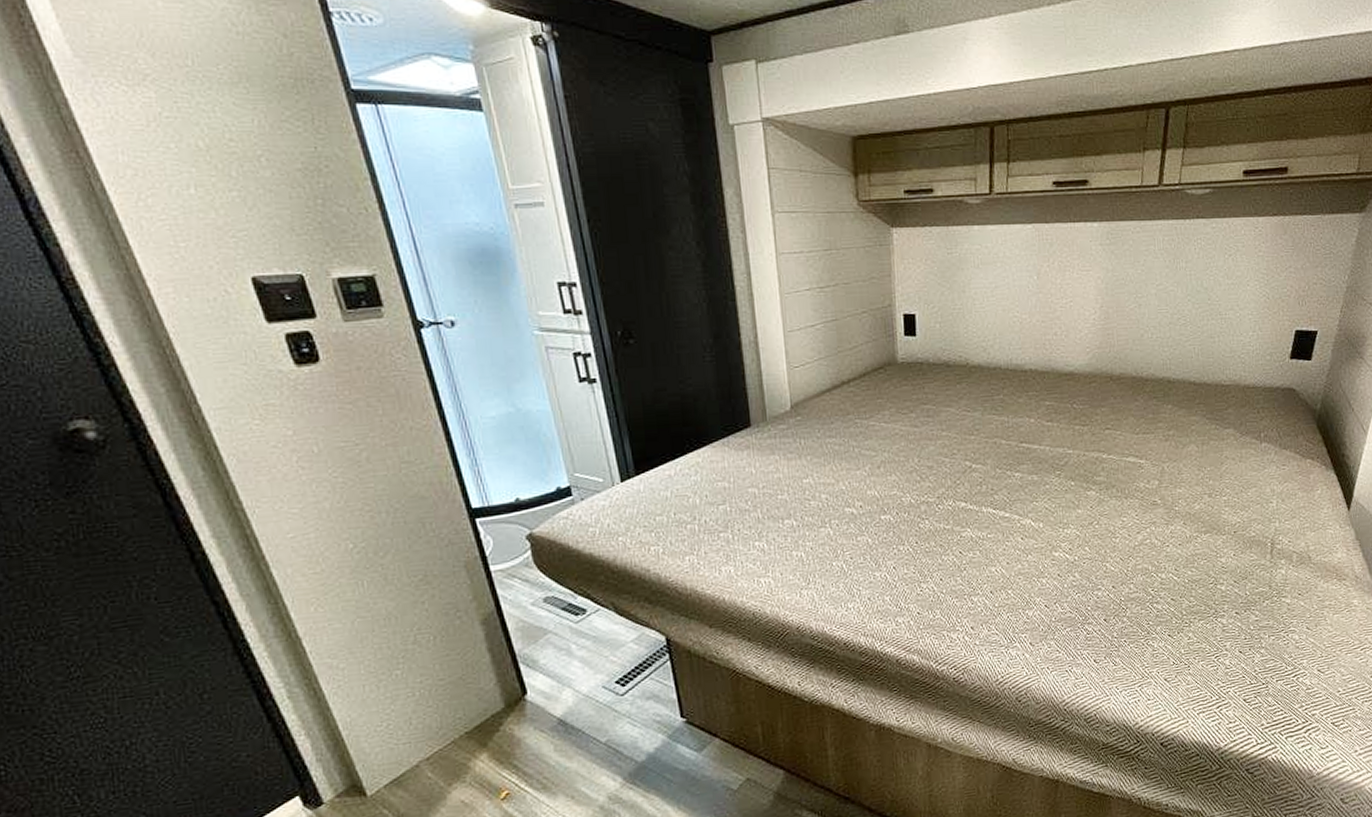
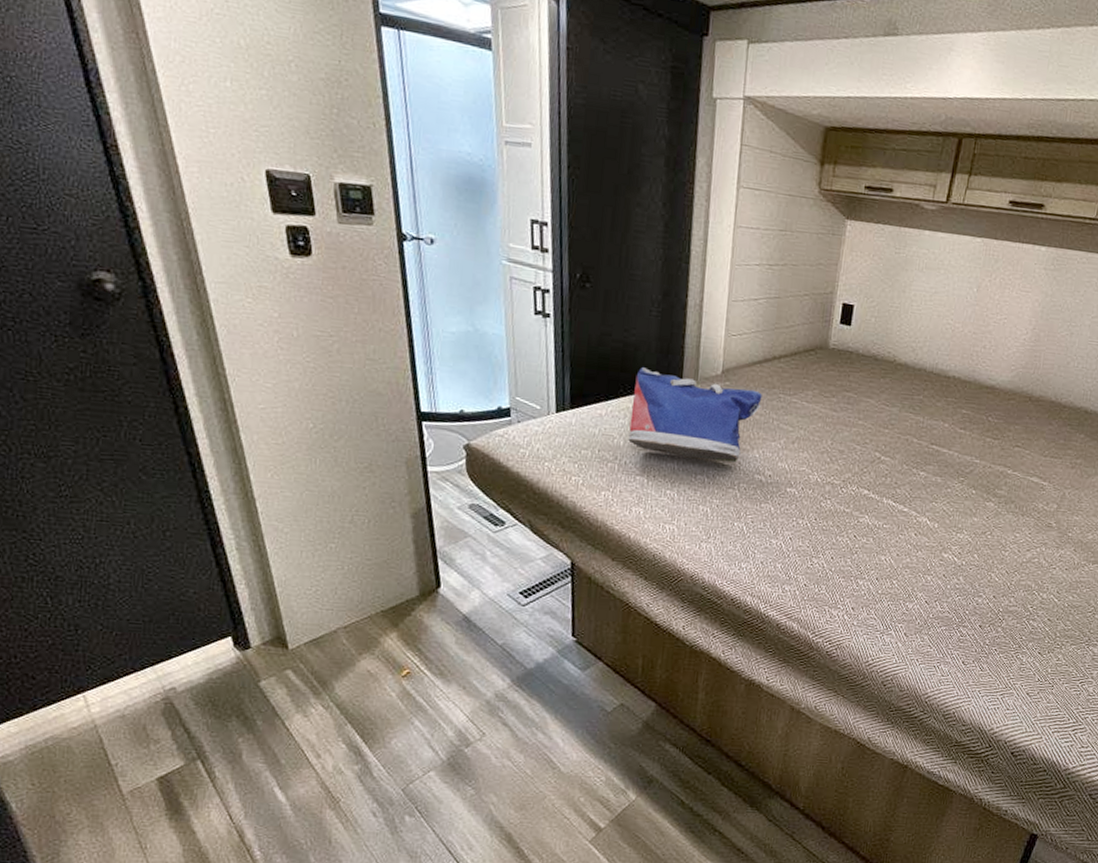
tote bag: none [700,417,838,505] -> present [628,367,762,463]

